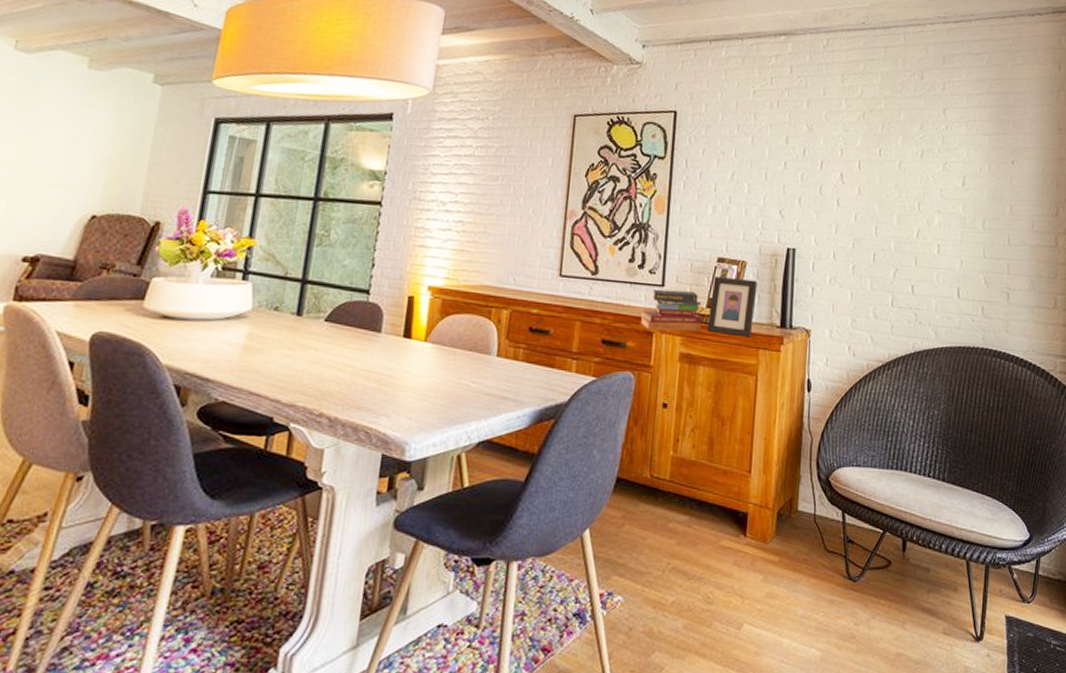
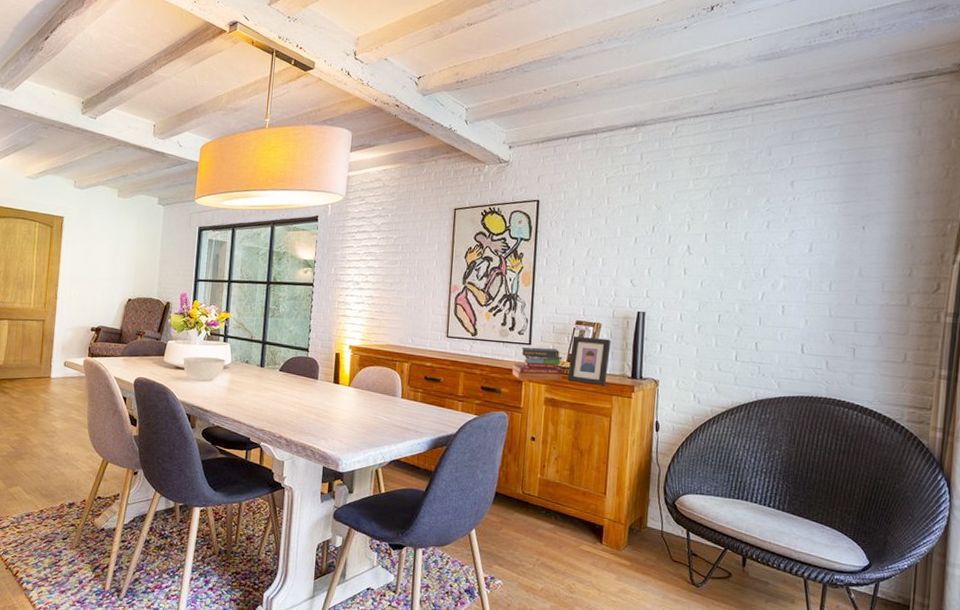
bowl: none [174,300,243,338] -> present [183,356,225,382]

